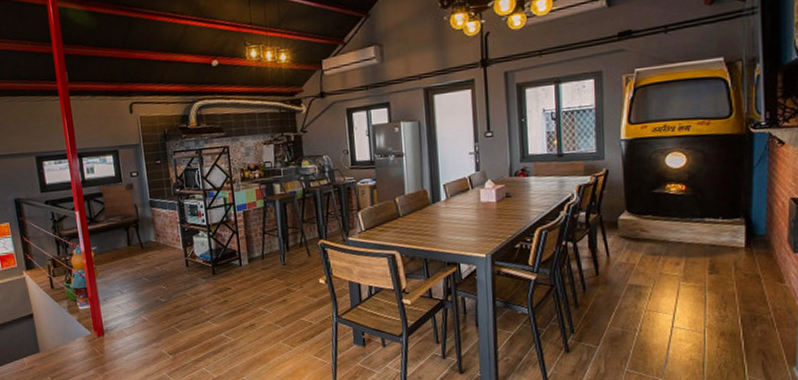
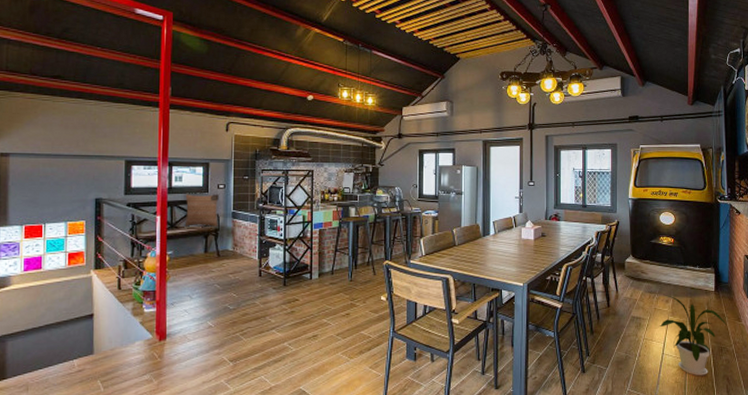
house plant: none [667,255,764,352] -> present [659,294,727,376]

